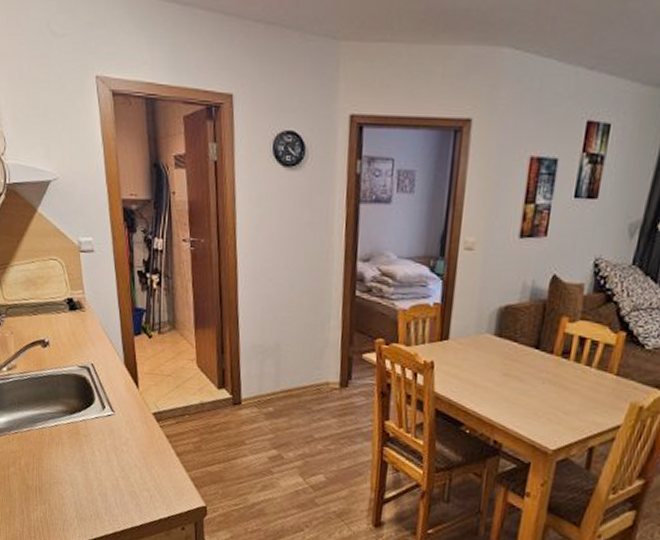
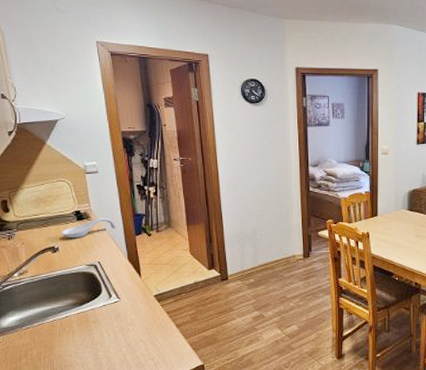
spoon rest: none [52,309,113,333] -> present [61,217,116,239]

